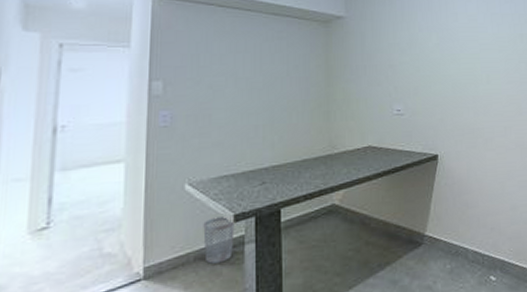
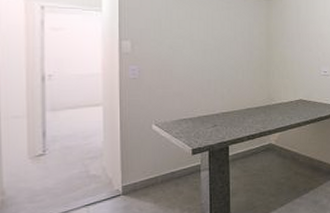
wastebasket: present [203,217,235,264] -> none [168,150,193,185]

